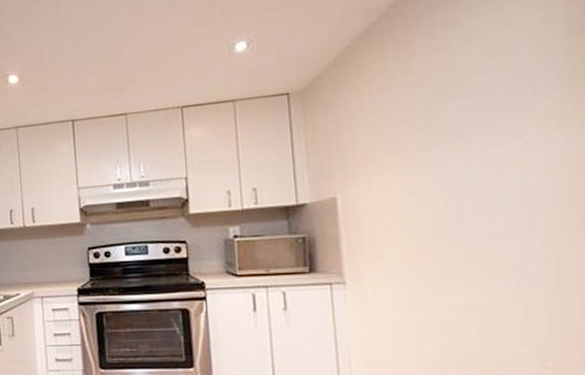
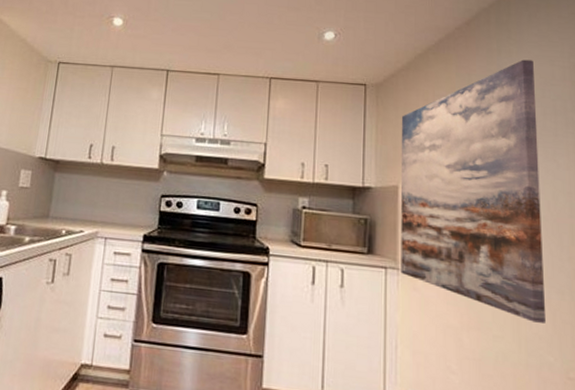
wall art: none [332,24,518,316] -> present [401,59,547,323]

